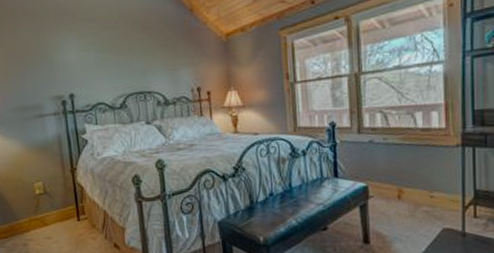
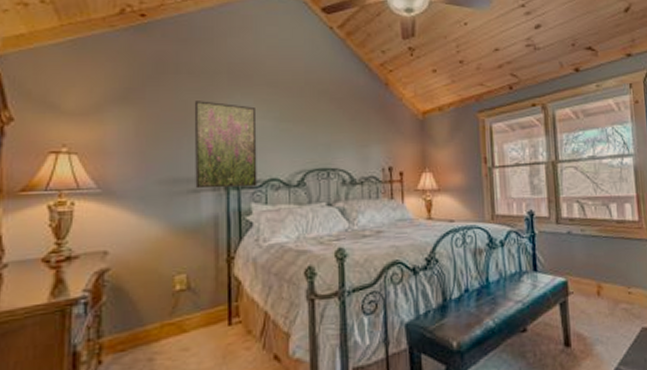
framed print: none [31,39,88,114] -> present [194,101,257,189]

